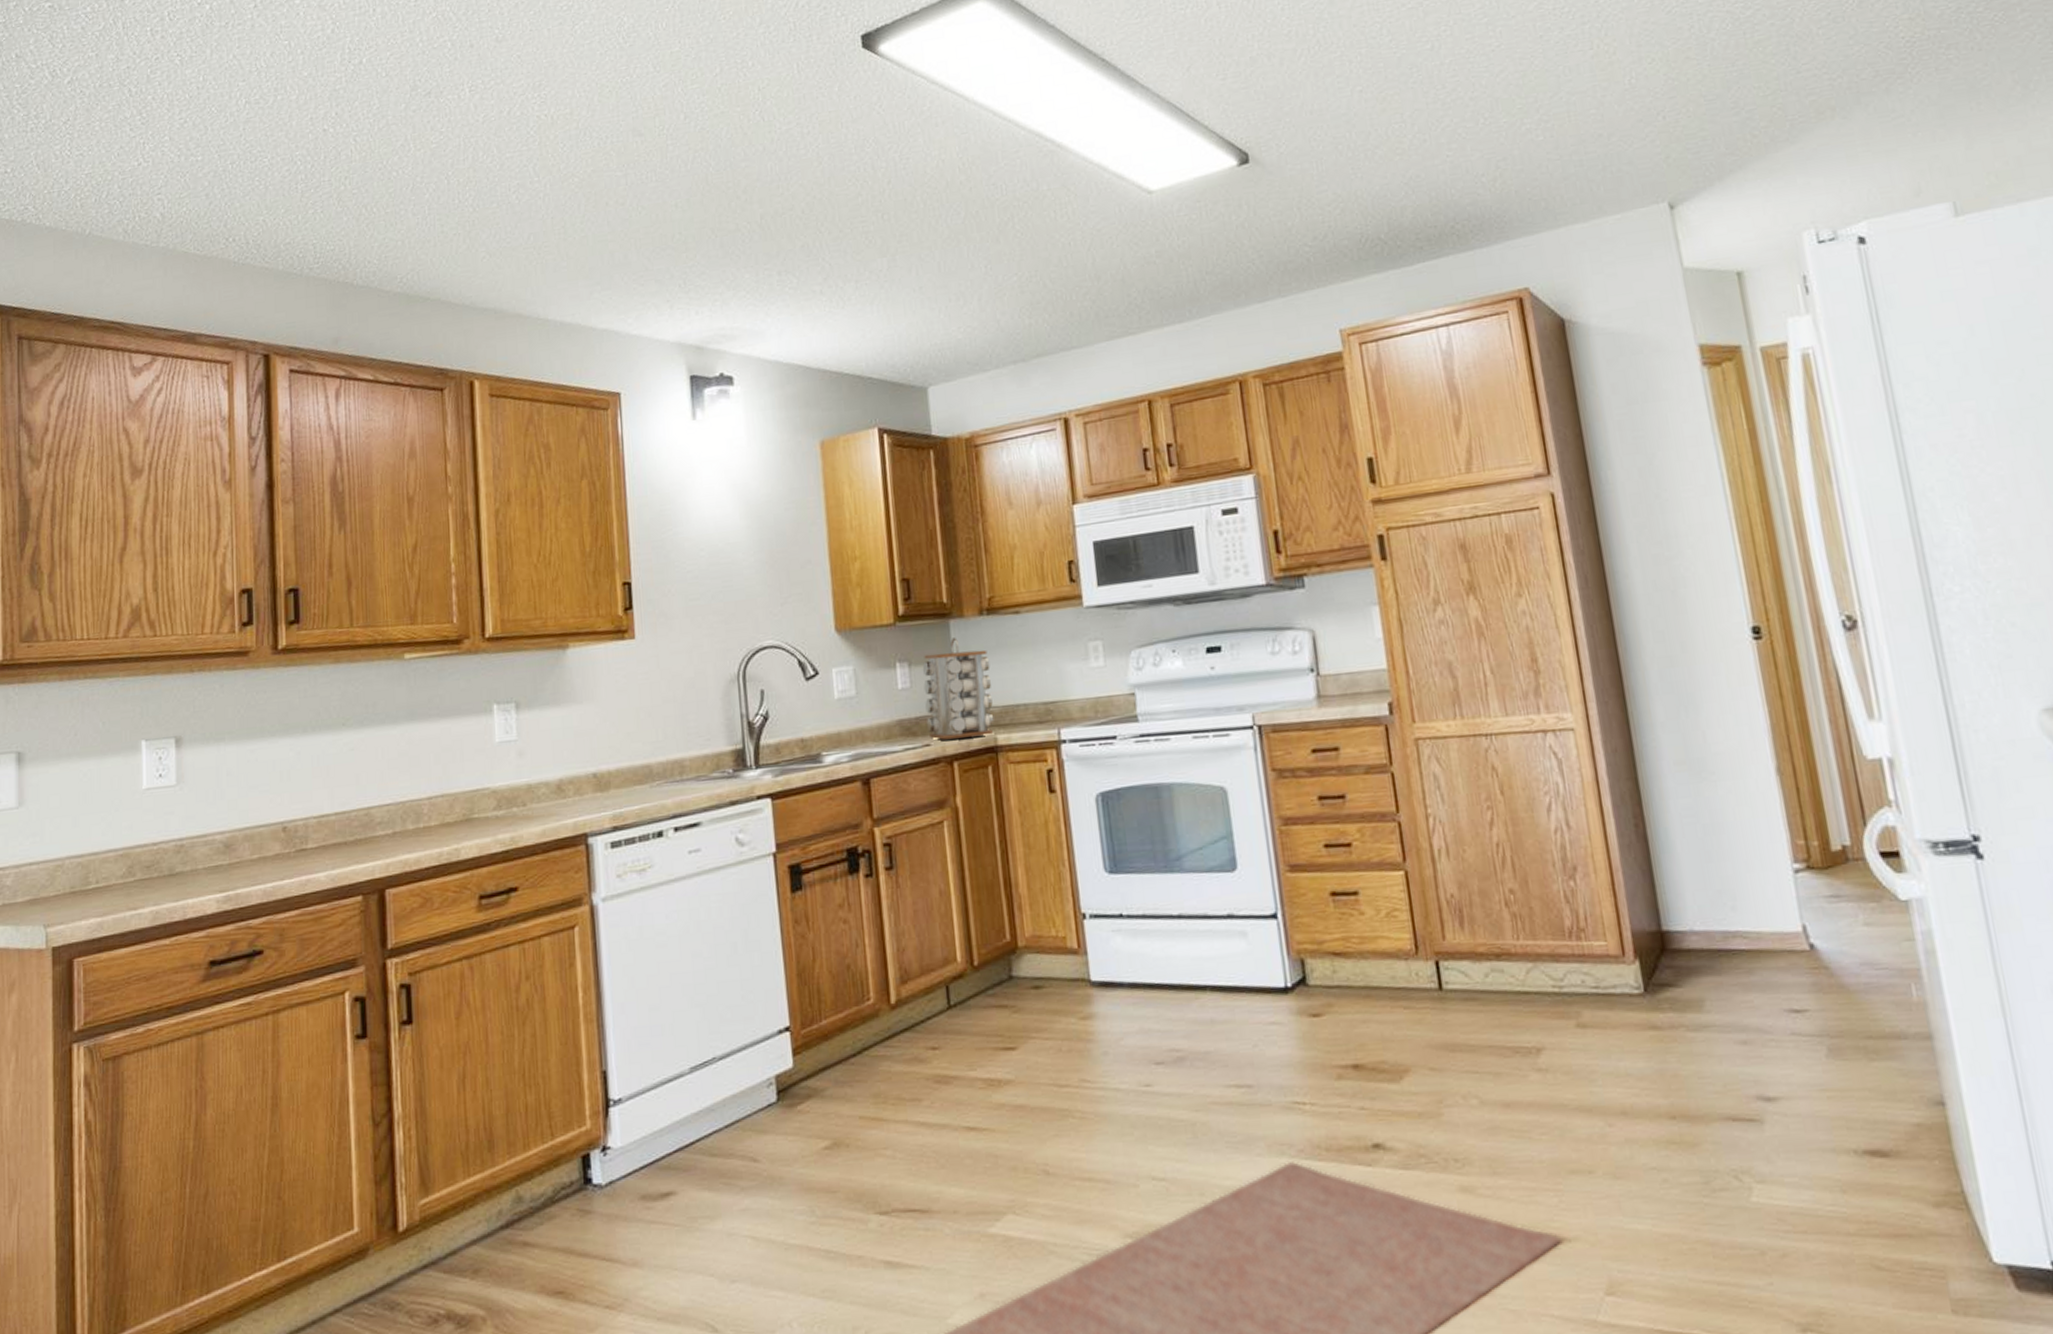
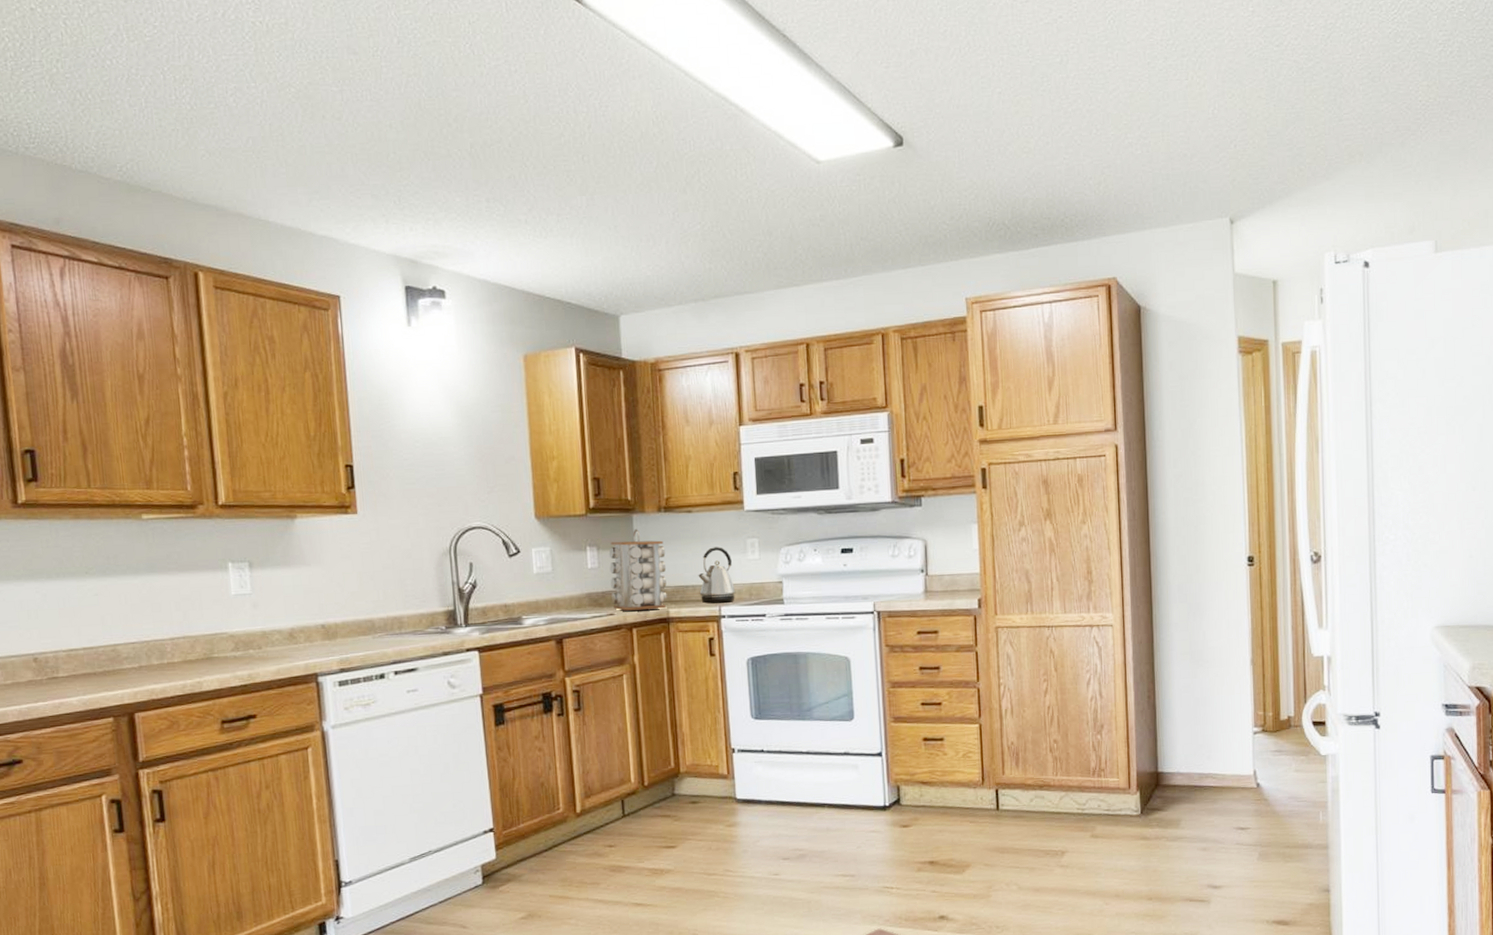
kettle: none [1030,653,1078,727] -> present [698,547,736,605]

